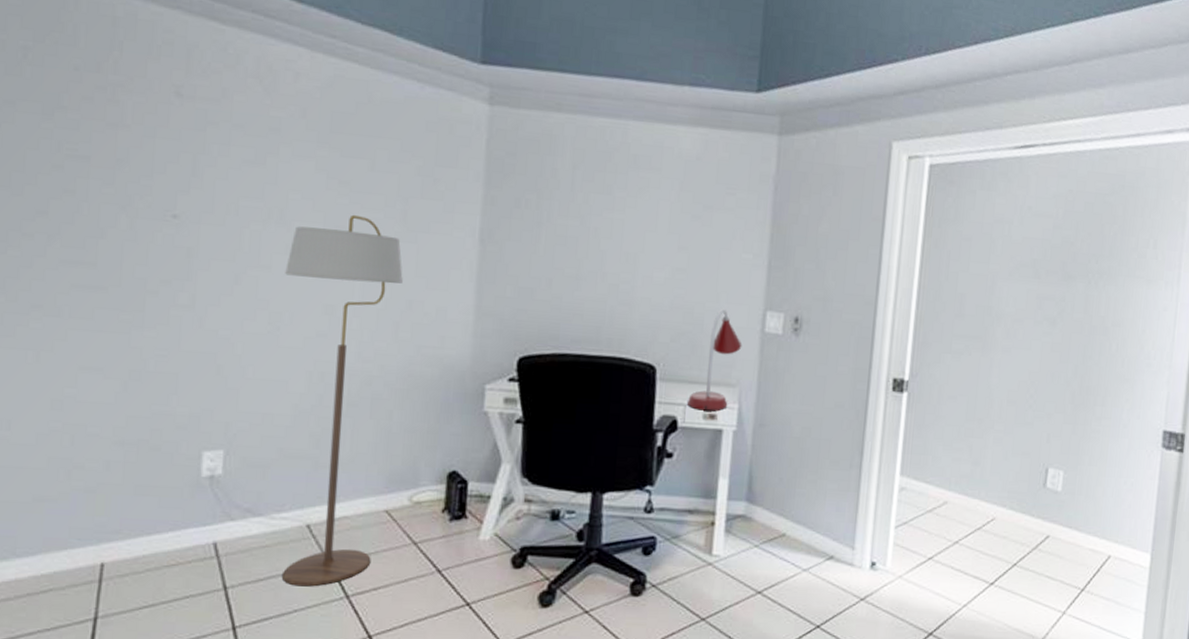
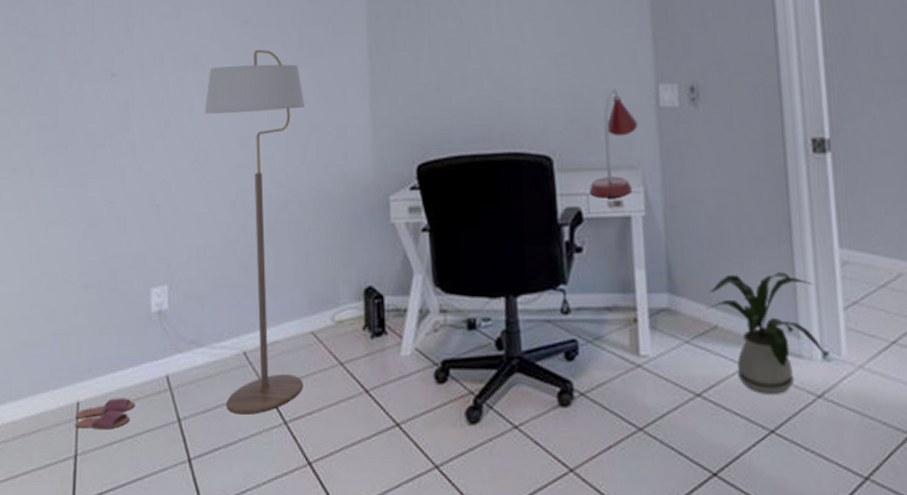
slippers: none [97,562,174,594] -> present [75,398,136,430]
house plant: none [778,490,873,595] -> present [706,272,825,394]

